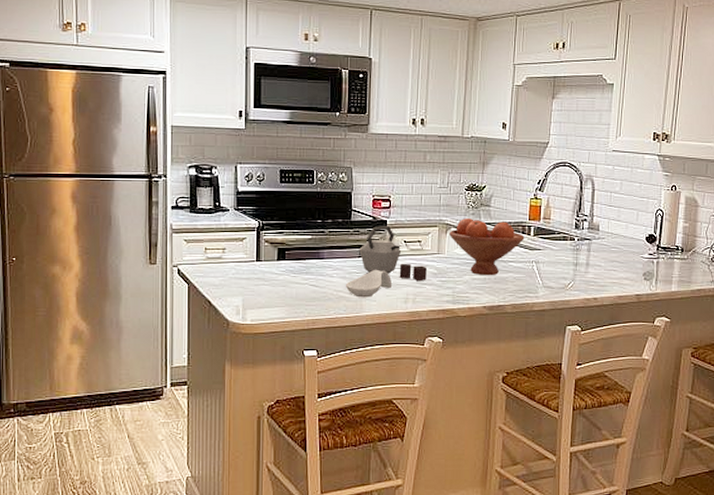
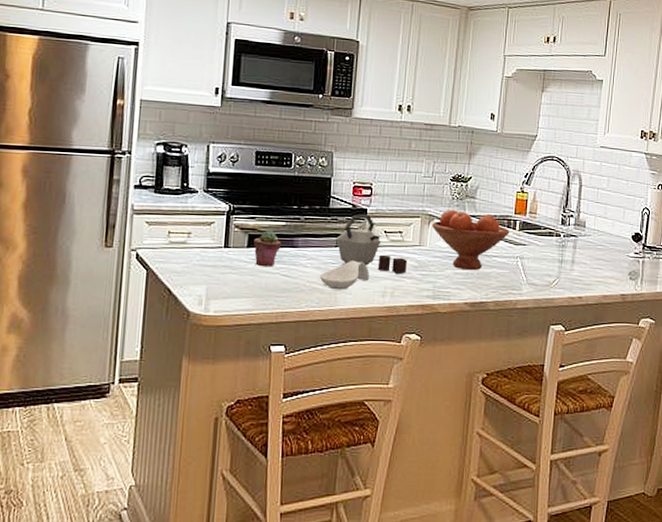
potted succulent: none [283,244,308,278] -> present [253,231,281,267]

